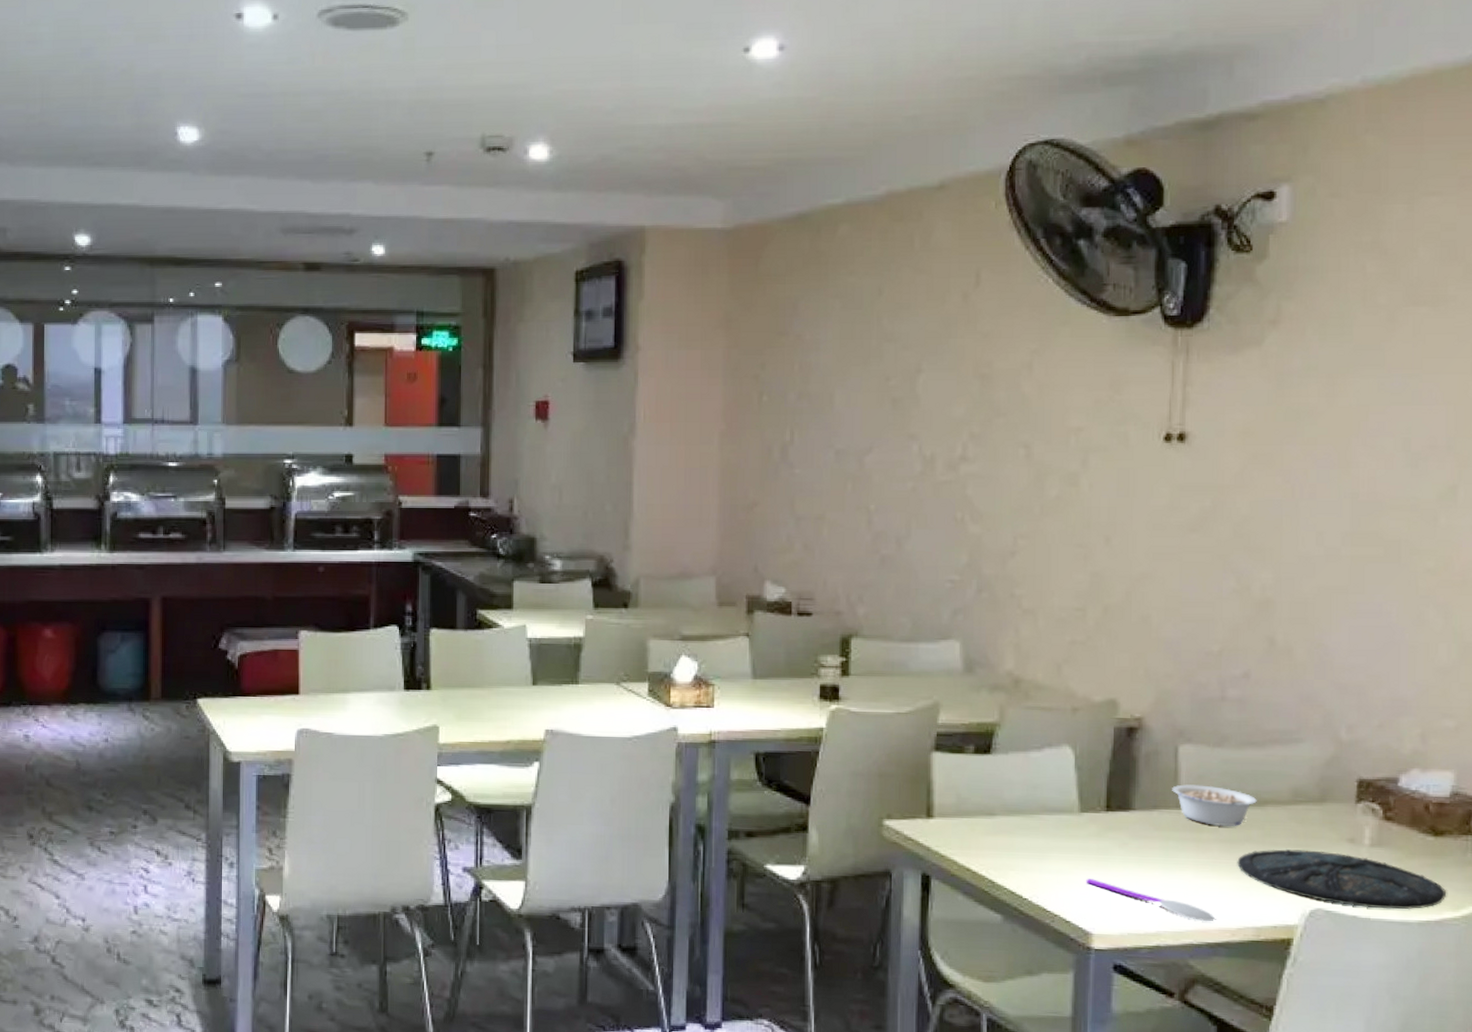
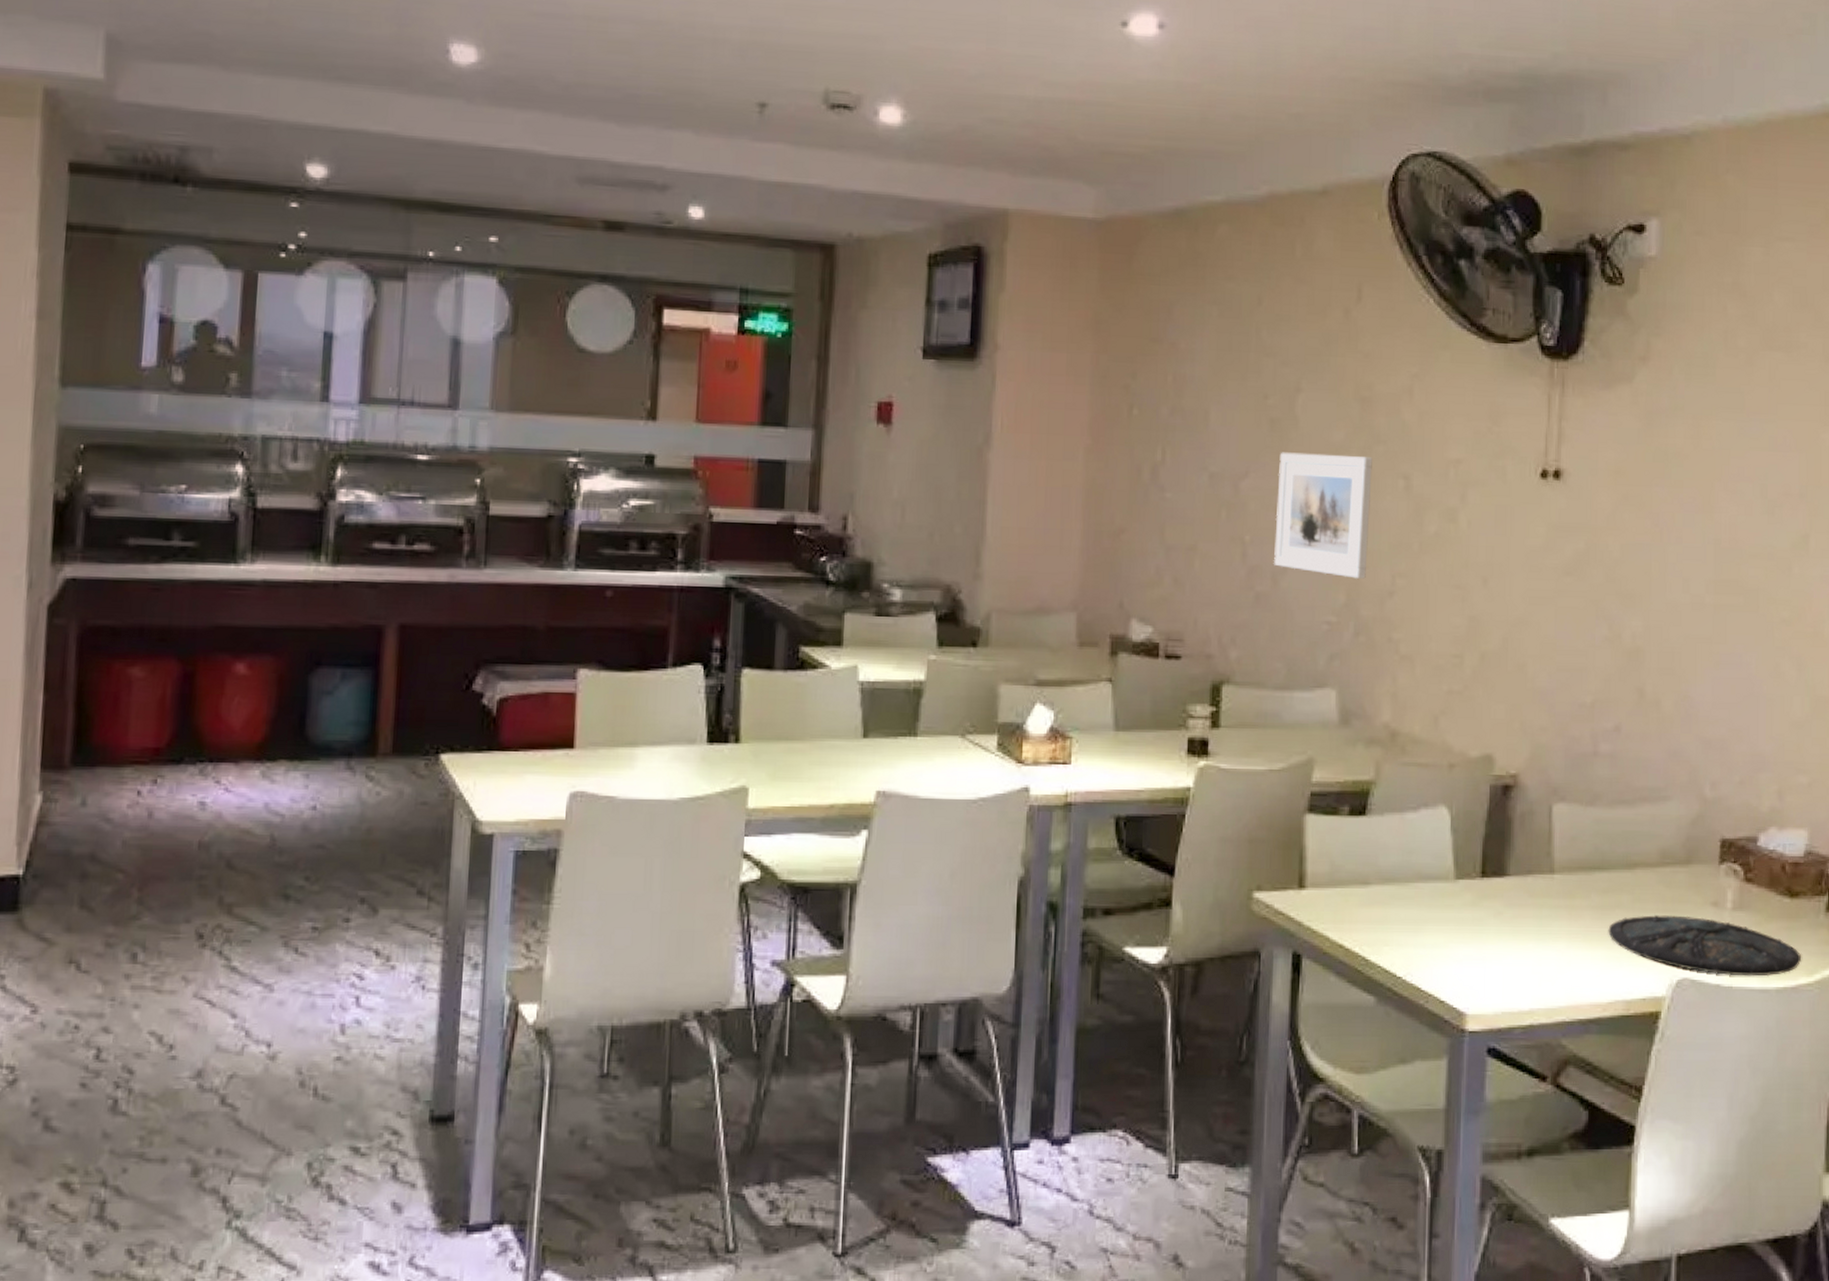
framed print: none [898,428,993,541] -> present [1274,452,1372,579]
spoon: present [1086,878,1215,922] -> none [1460,953,1586,997]
legume: present [1172,784,1257,826] -> none [1546,847,1627,891]

